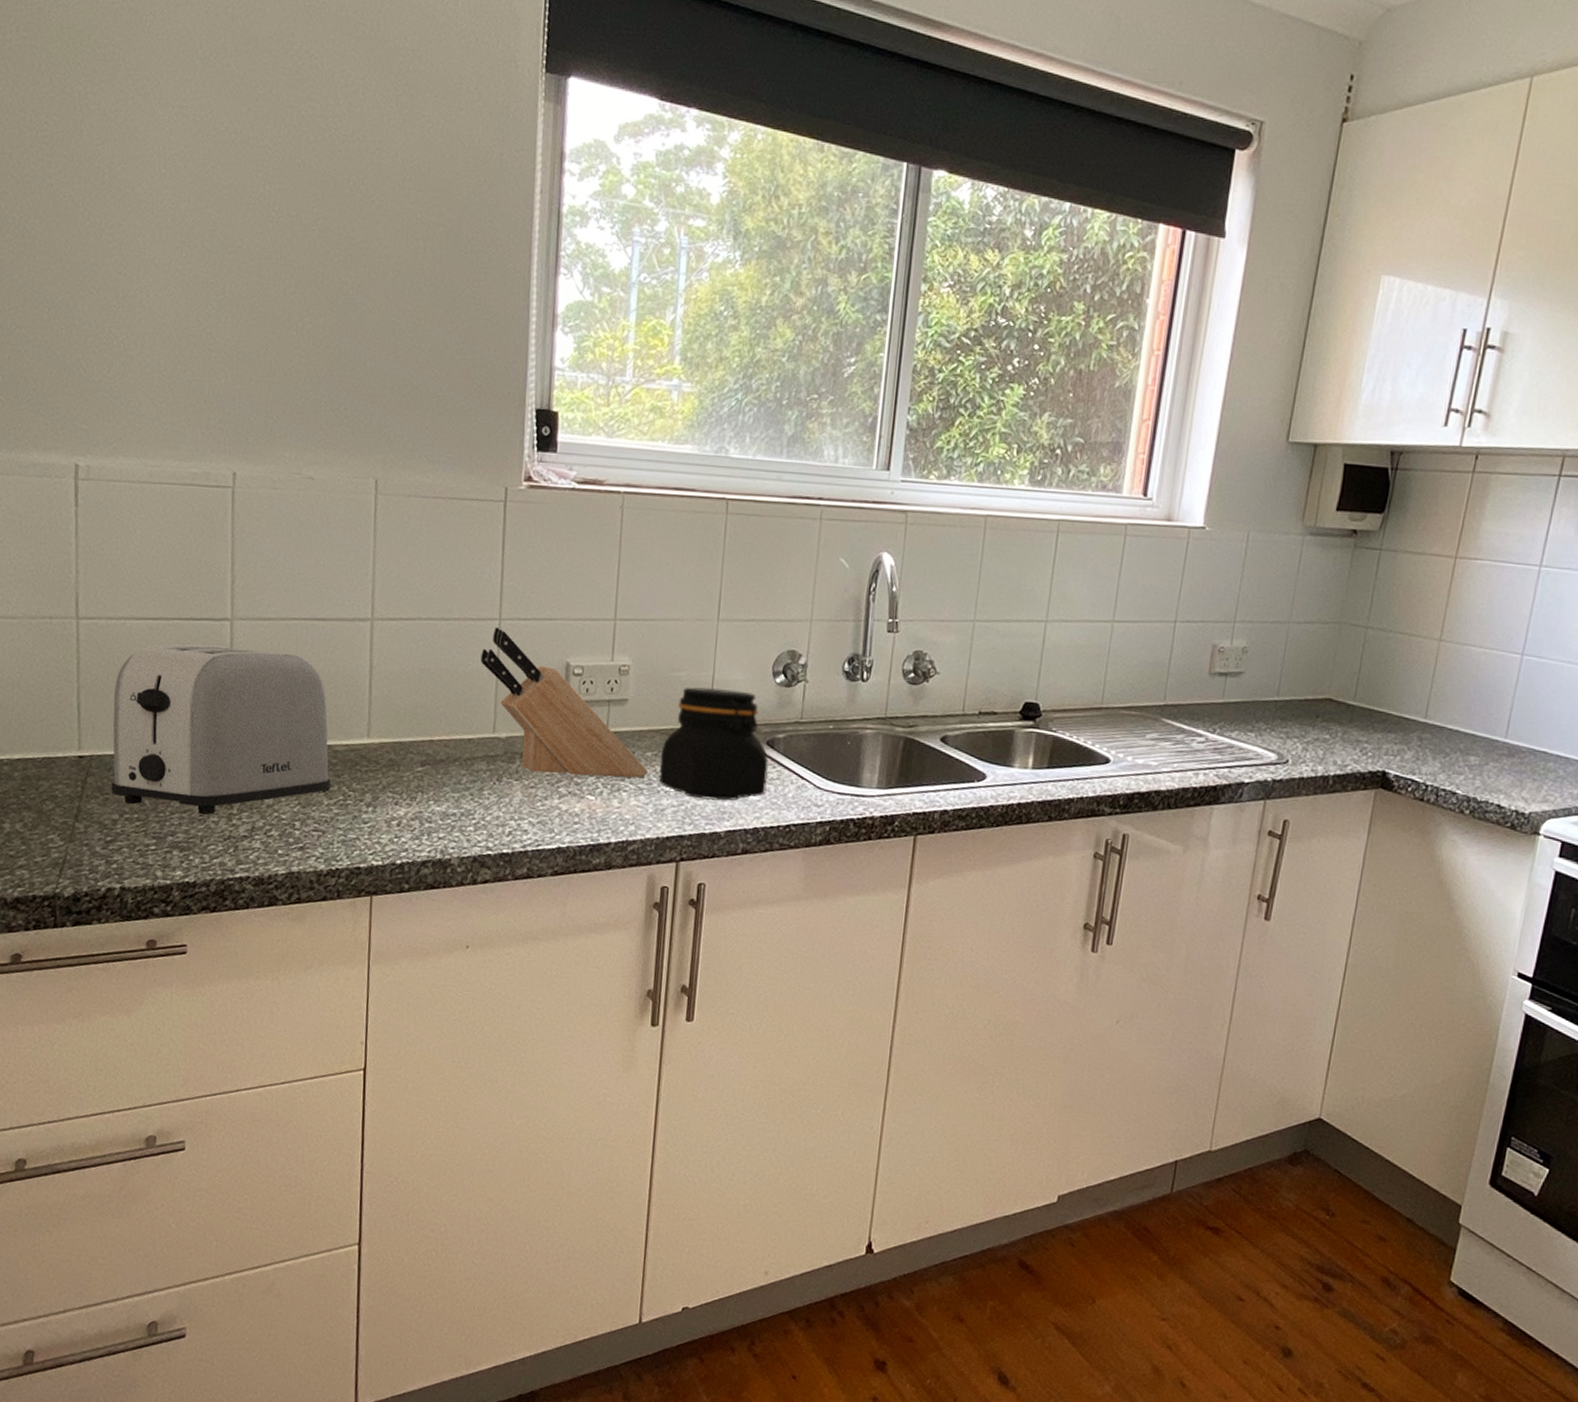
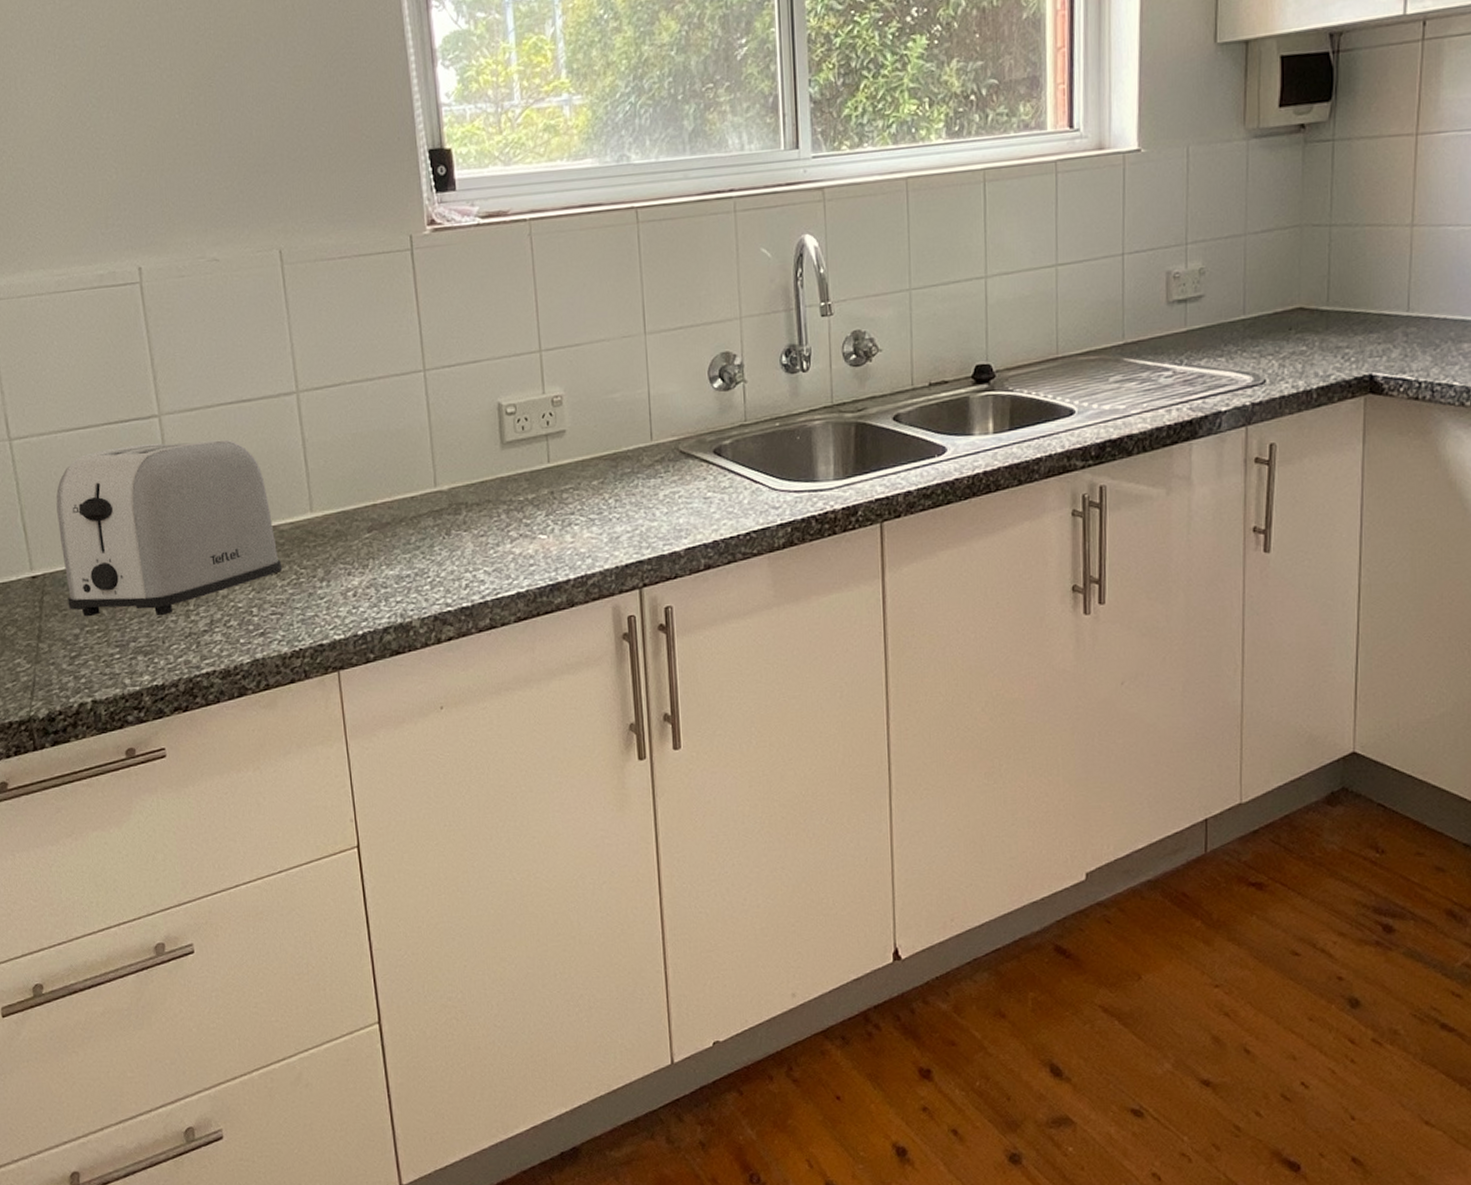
knife block: present [480,626,648,778] -> none [411,378,597,520]
jar: present [659,687,769,801] -> none [606,402,720,521]

